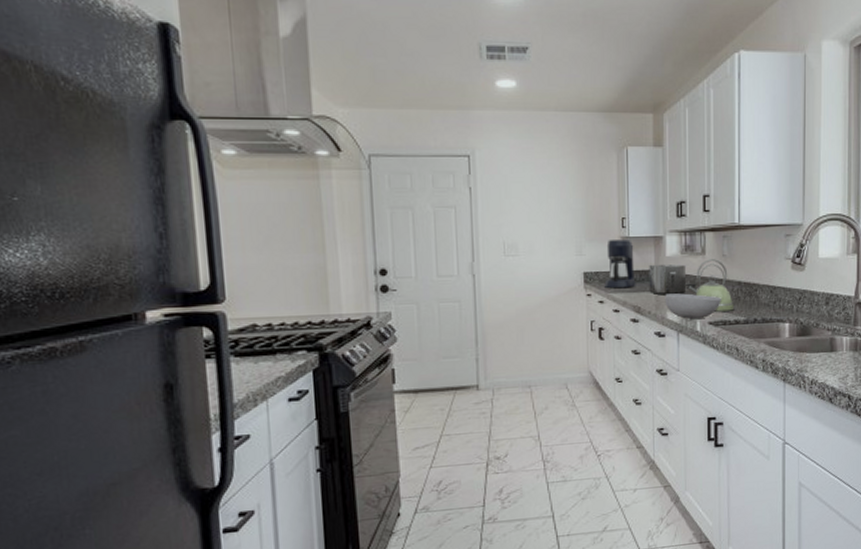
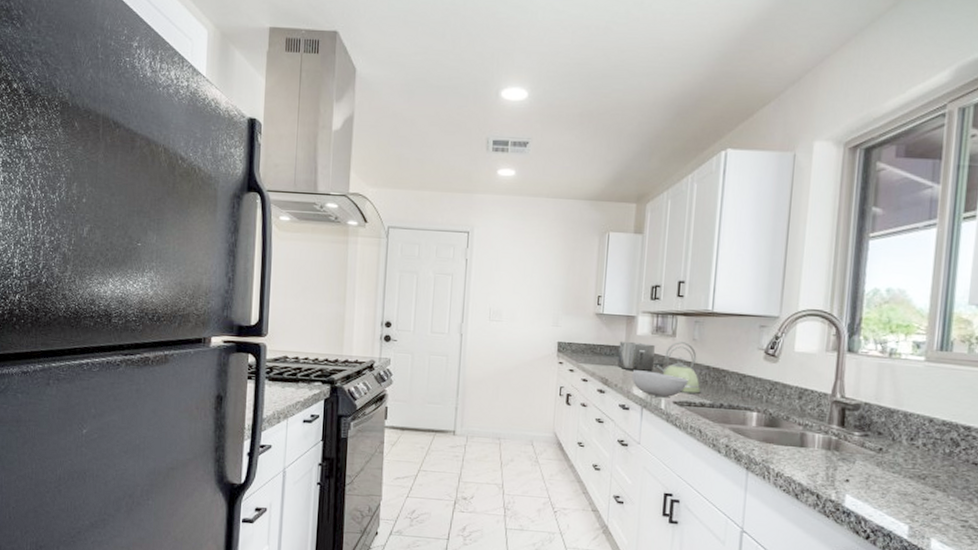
coffee maker: present [604,240,636,289] -> none [576,315,607,361]

